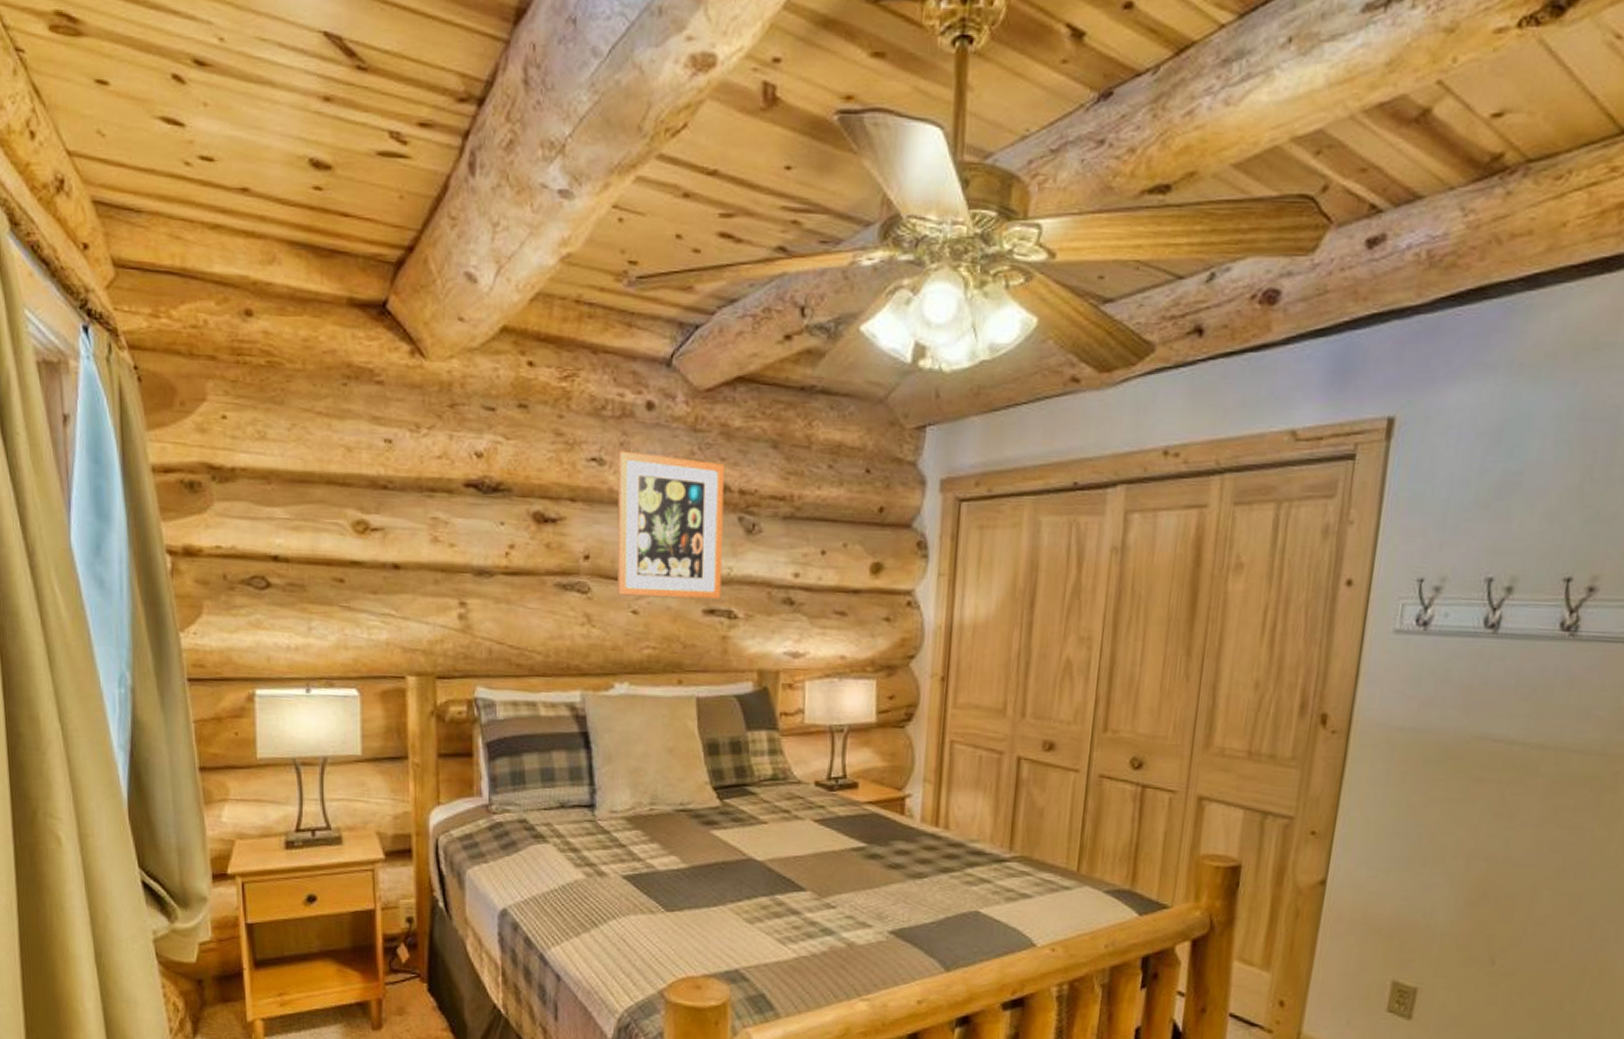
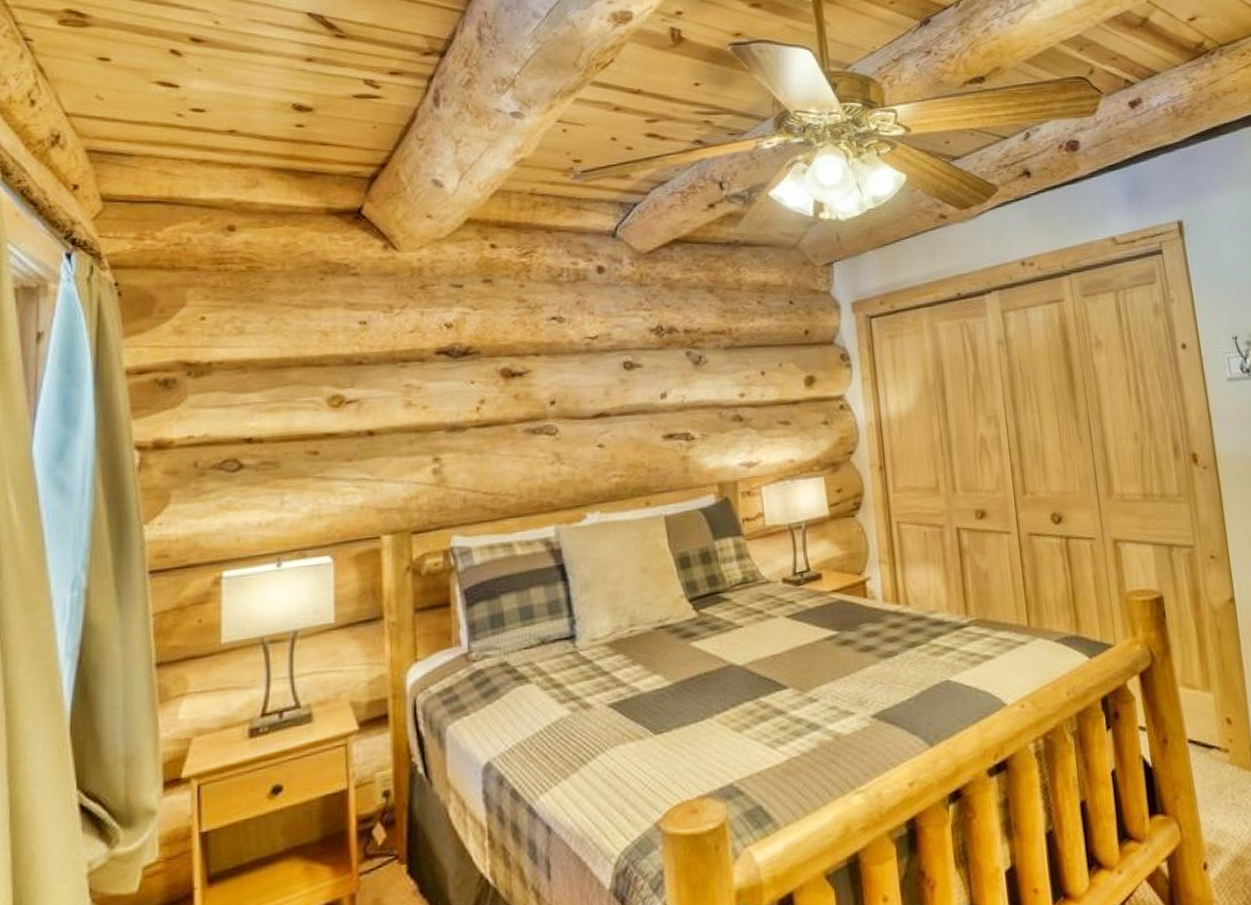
wall art: present [617,450,725,599] -> none [575,308,678,433]

